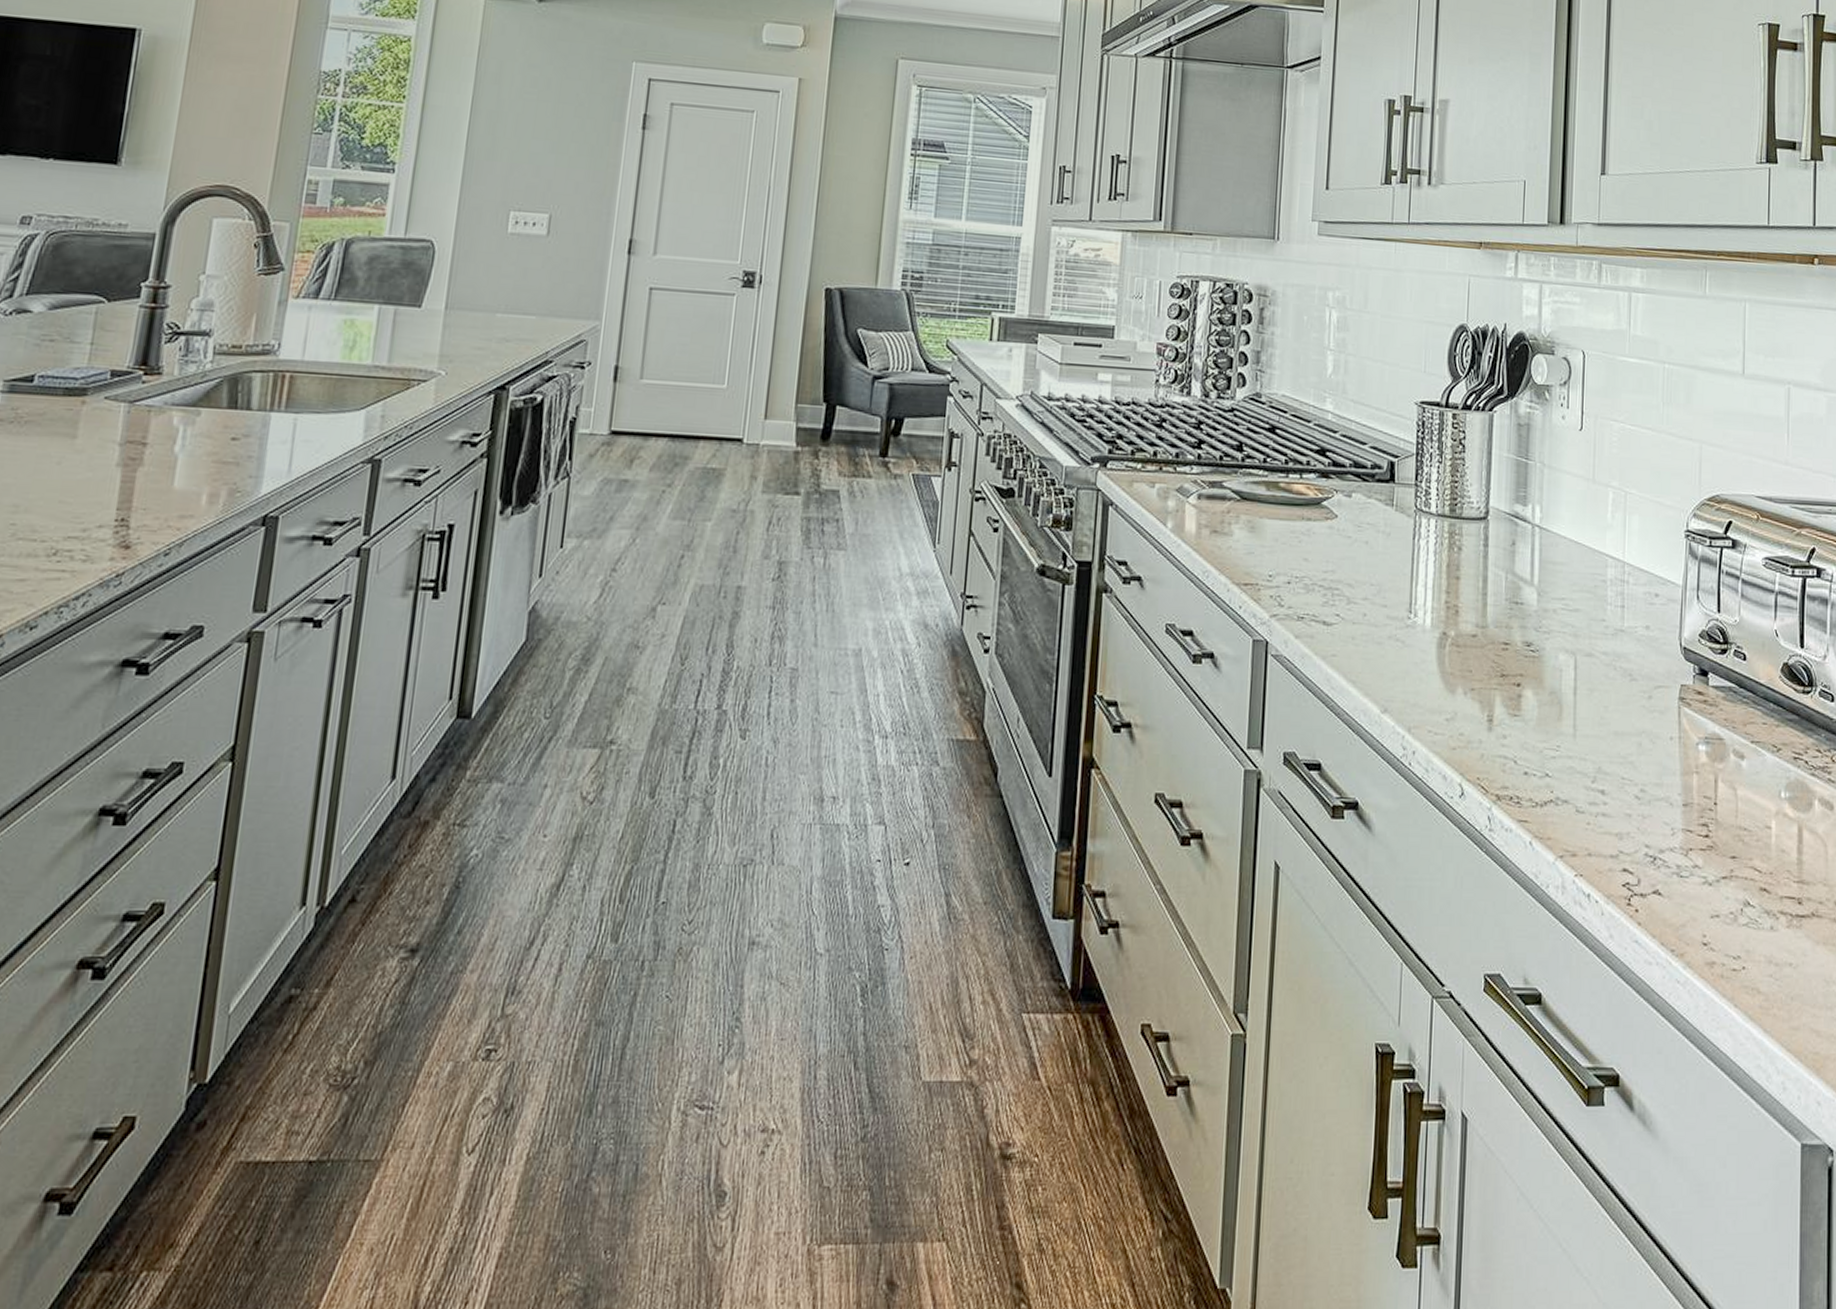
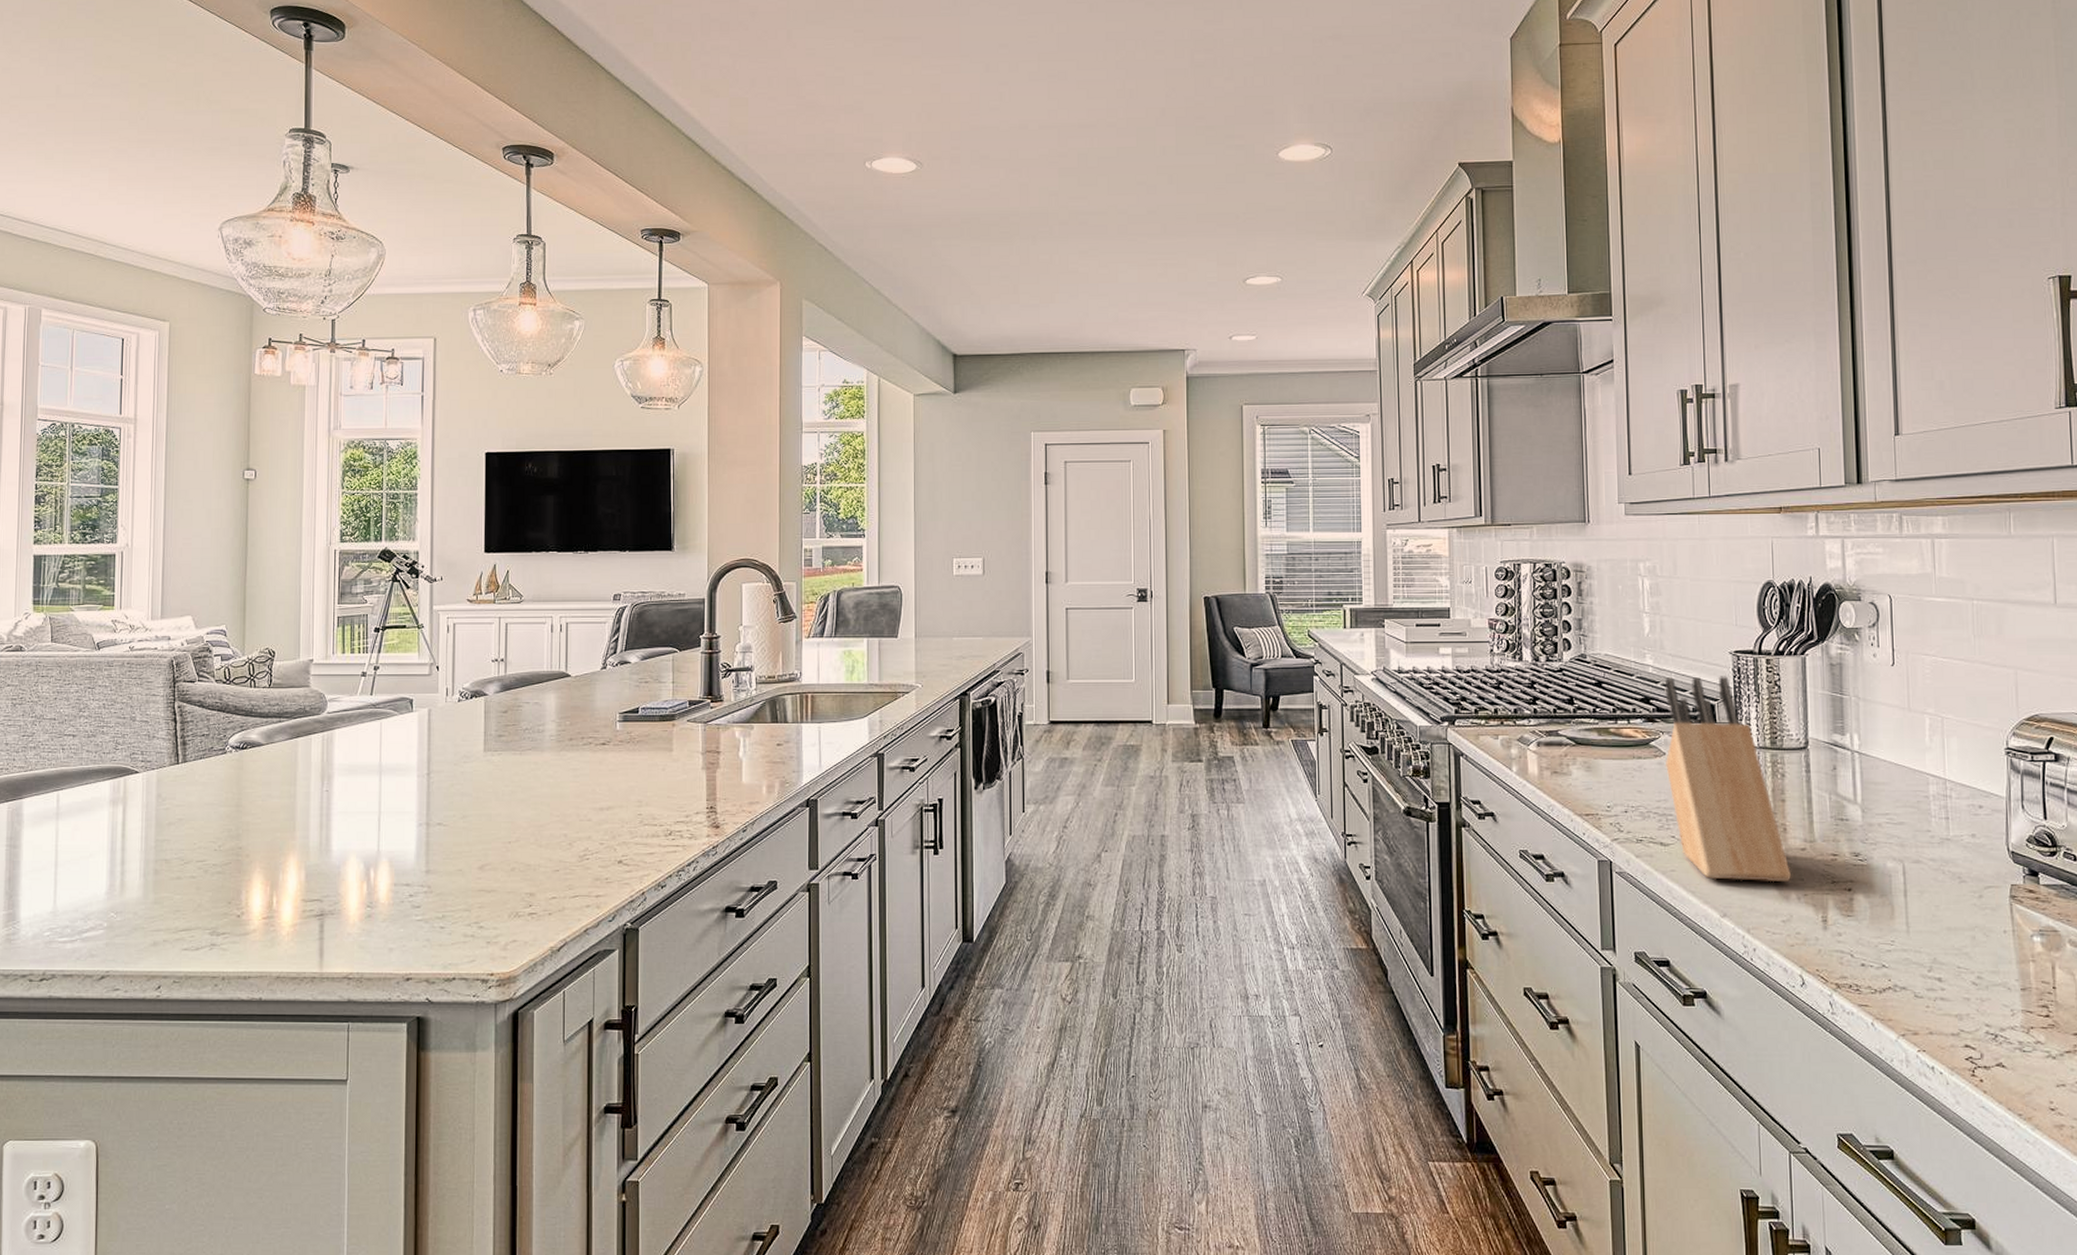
knife block: none [1335,427,1459,674] -> present [1664,676,1791,883]

